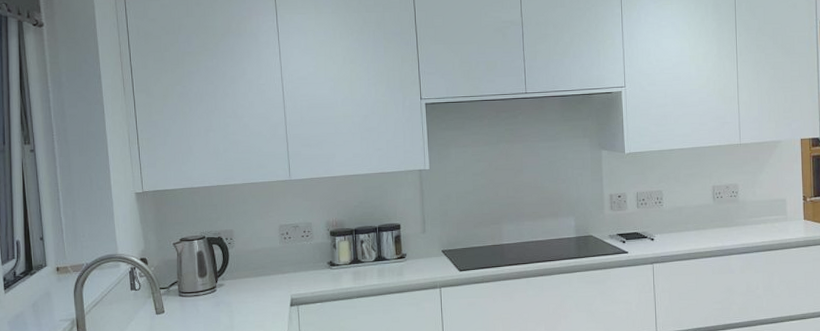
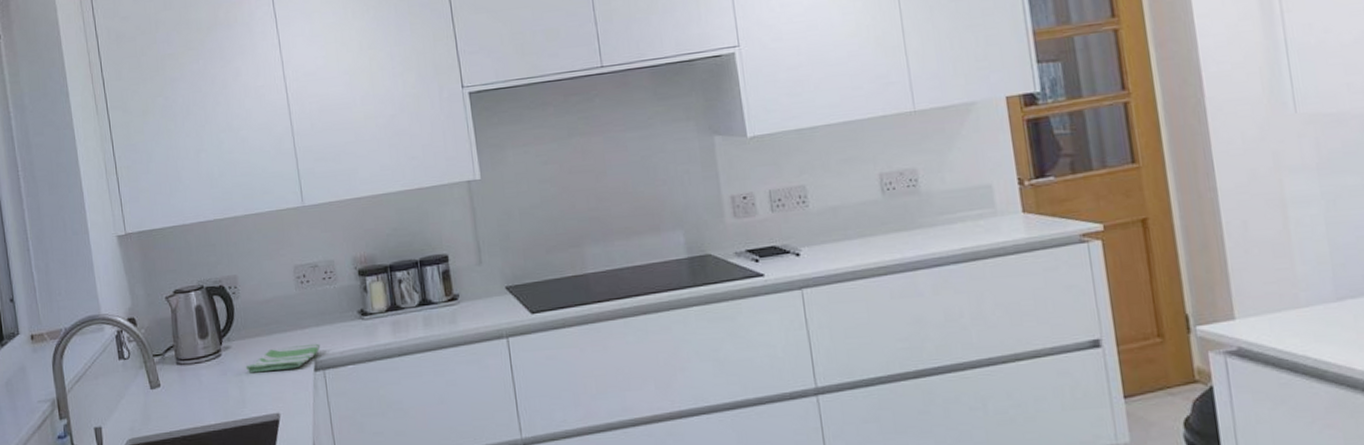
dish towel: none [235,285,297,306] -> present [245,343,321,373]

